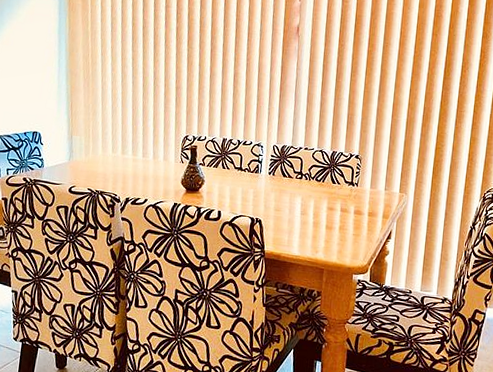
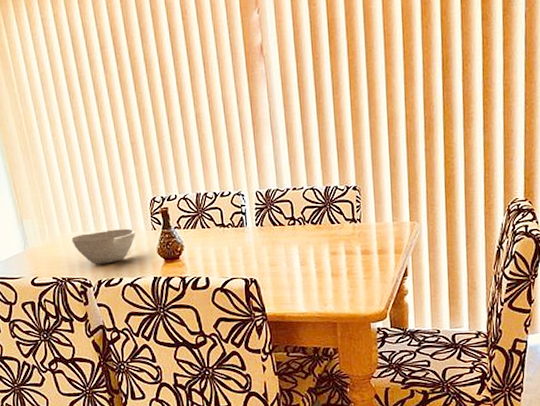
bowl: none [110,156,166,185] -> present [71,228,136,265]

